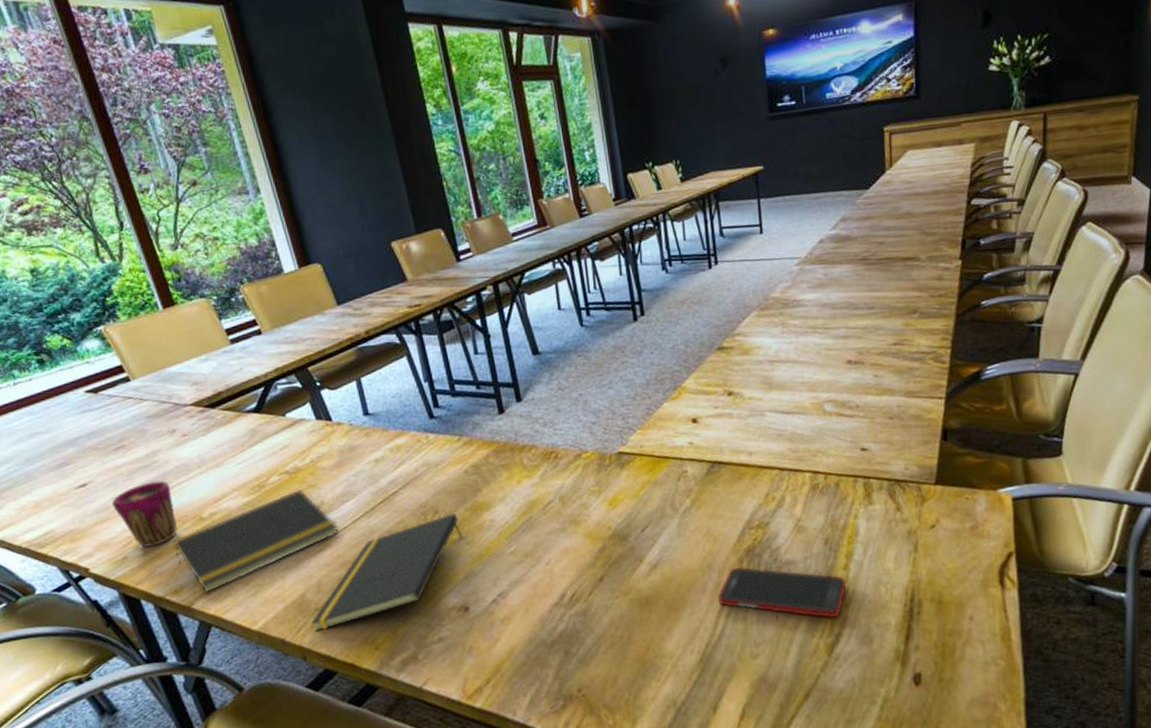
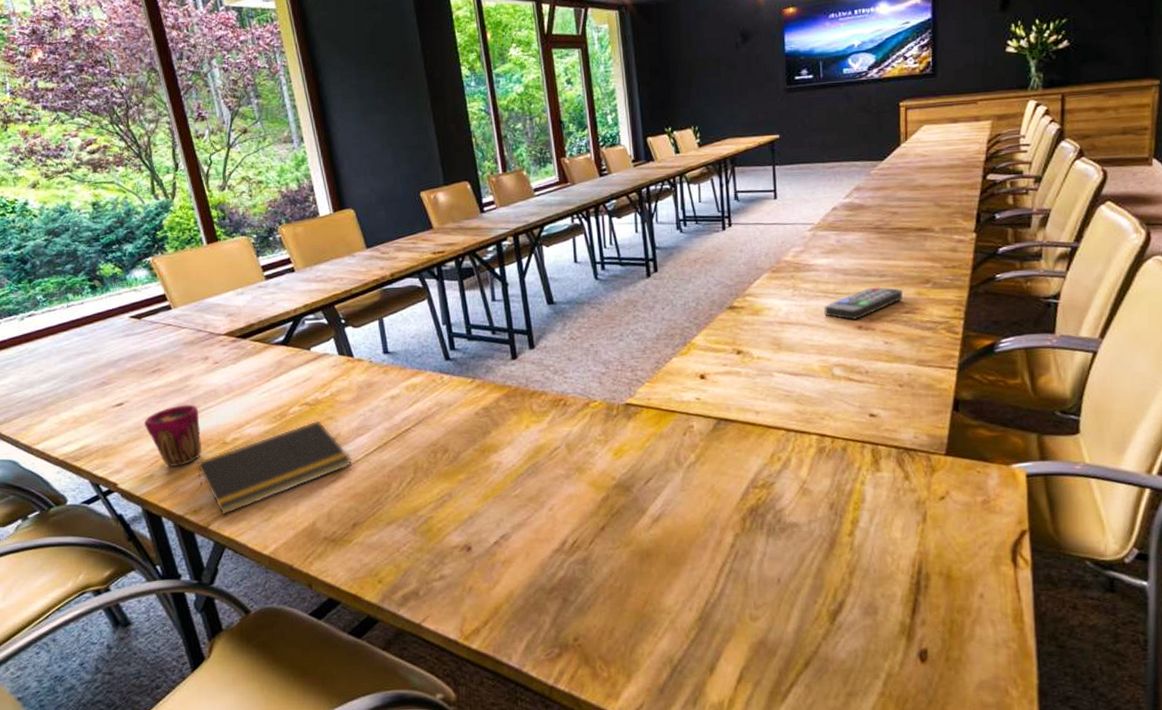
notepad: present [310,513,463,632] -> none [318,453,470,560]
cell phone: present [718,566,847,619] -> none [719,525,852,585]
remote control: none [813,319,891,355] -> present [824,286,903,321]

